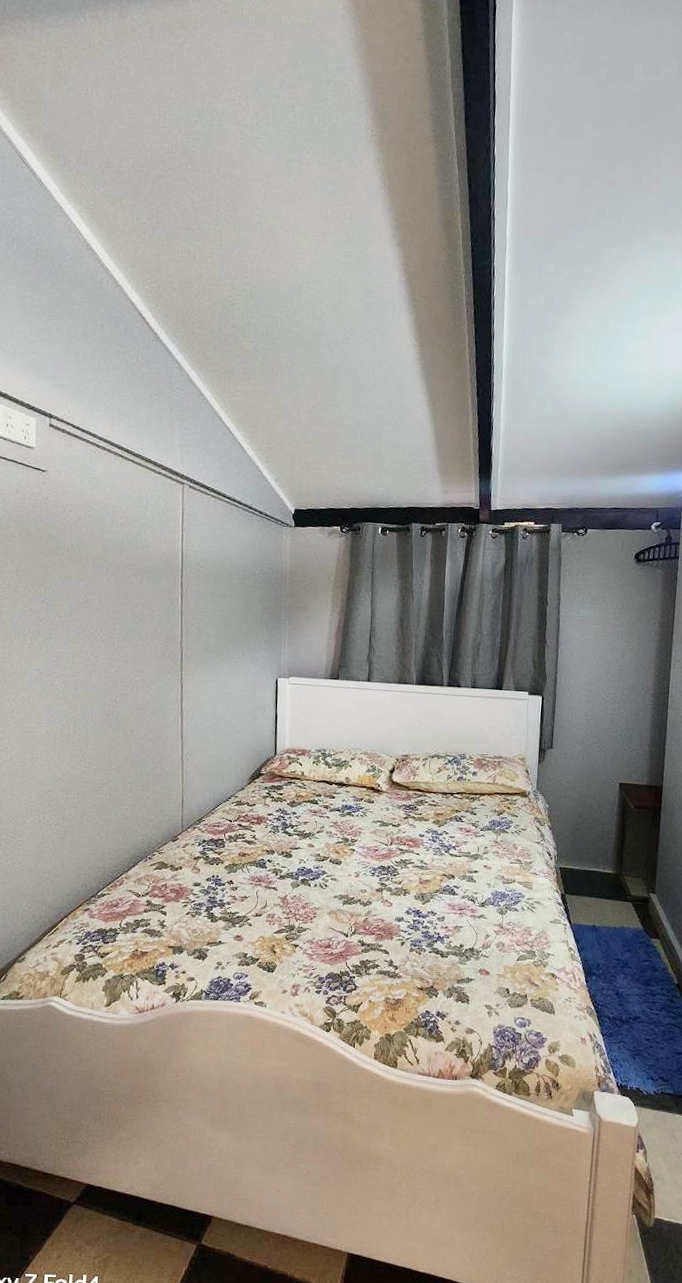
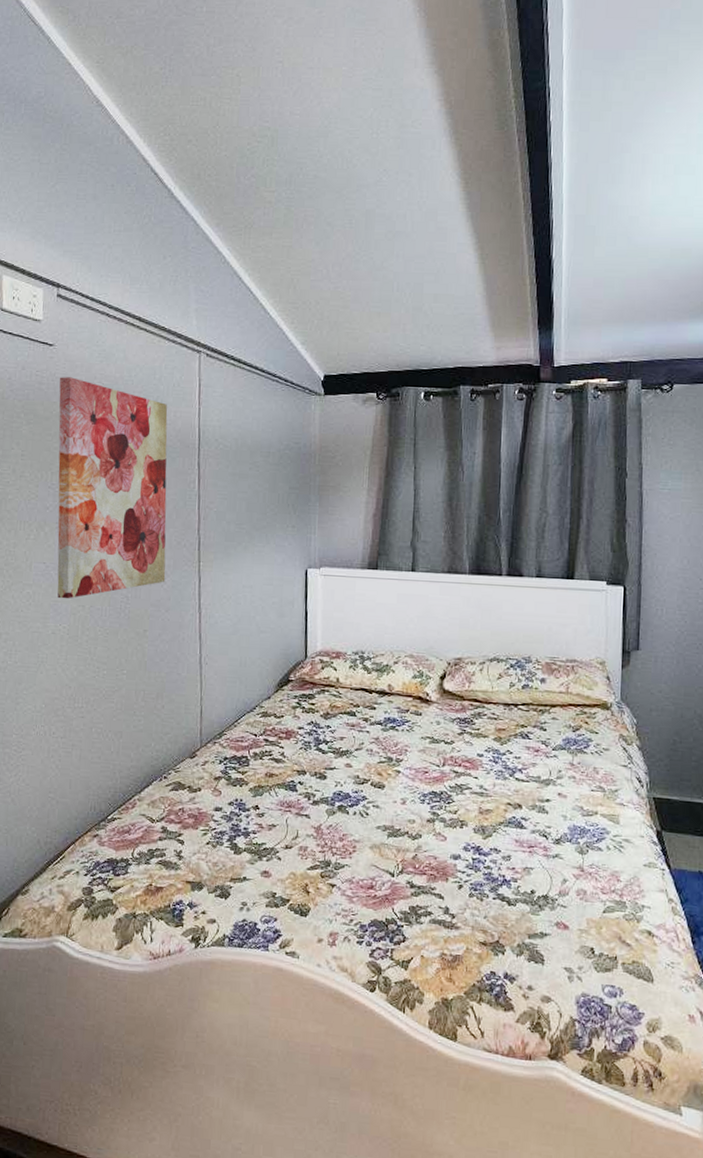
wall art: none [50,501,154,703] -> present [57,377,168,599]

